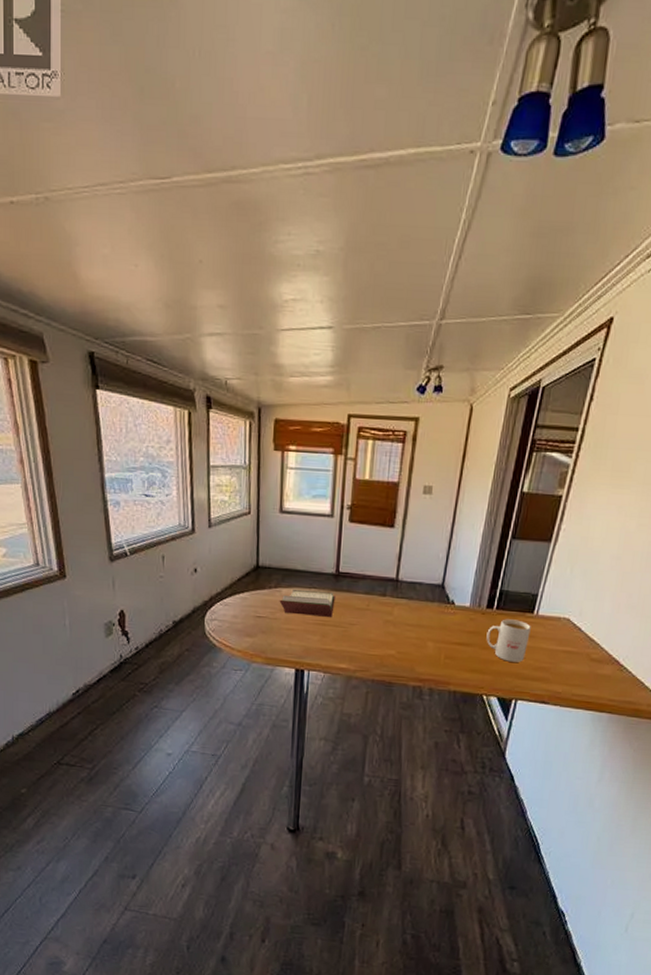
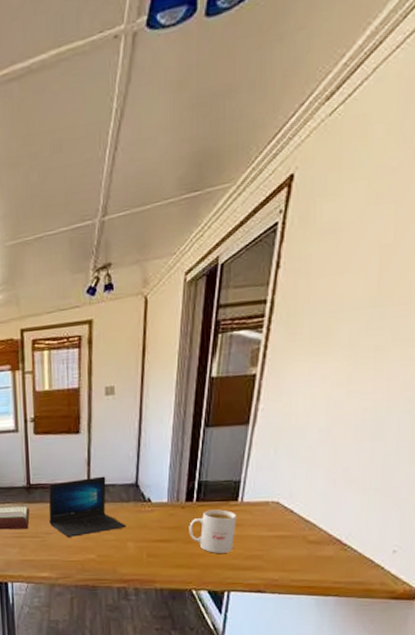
laptop: none [353,573,428,631] -> present [48,476,126,537]

